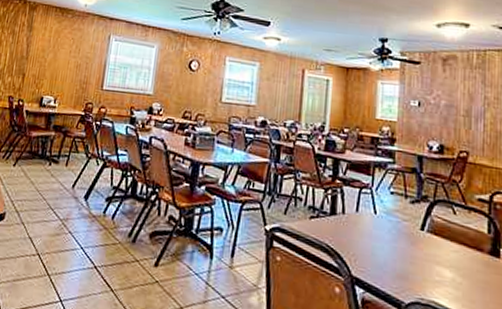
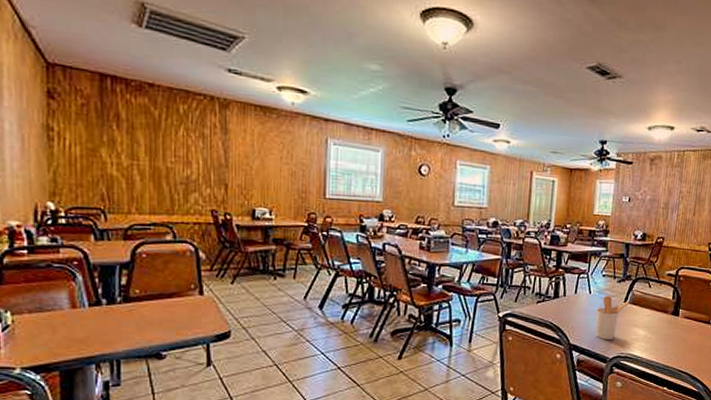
utensil holder: none [383,219,428,278] -> present [595,296,629,339]

